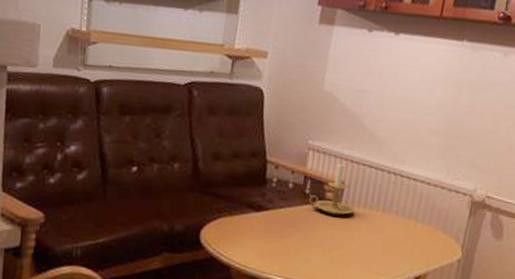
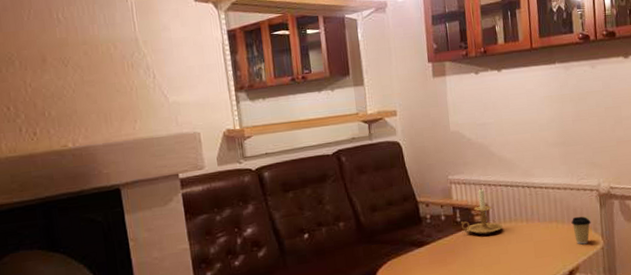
coffee cup: none [431,219,455,252] -> present [571,216,591,245]

